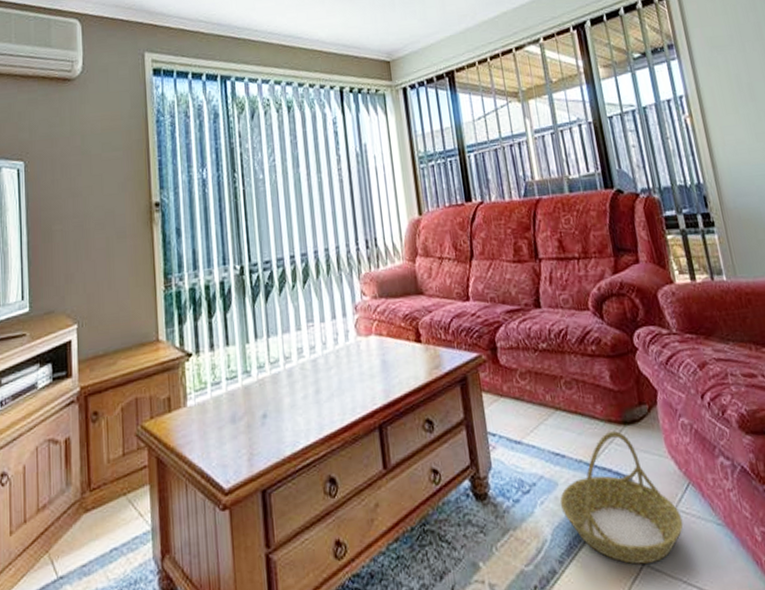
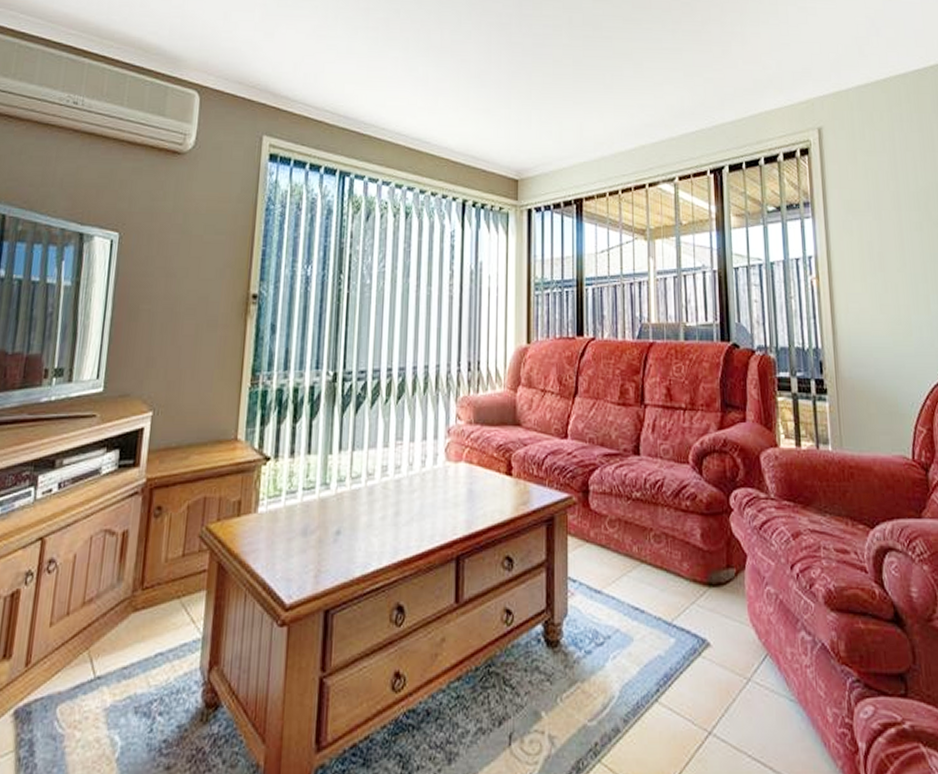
basket: present [560,430,684,565] -> none [632,591,756,732]

